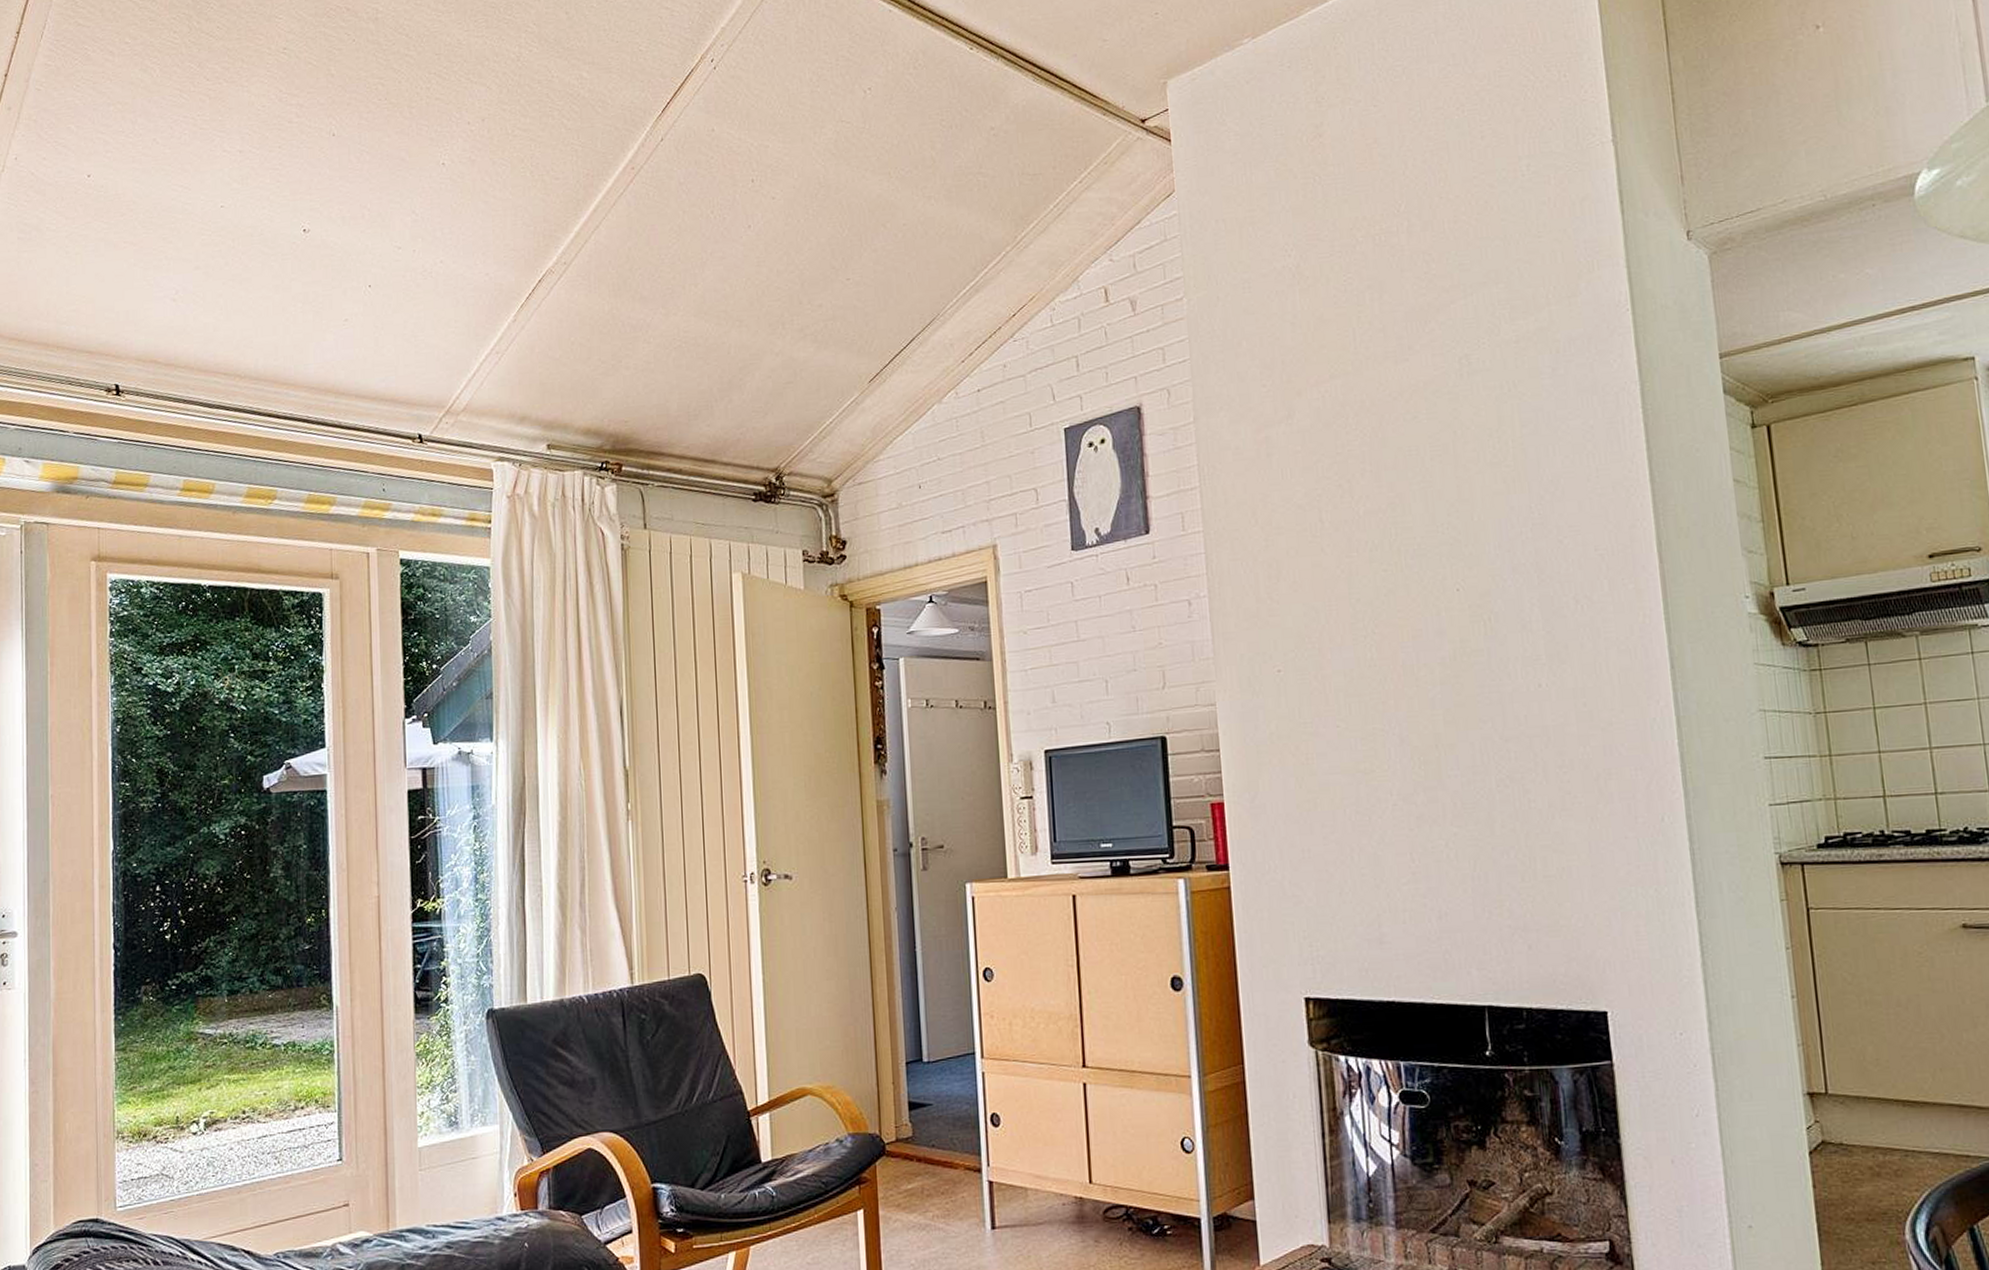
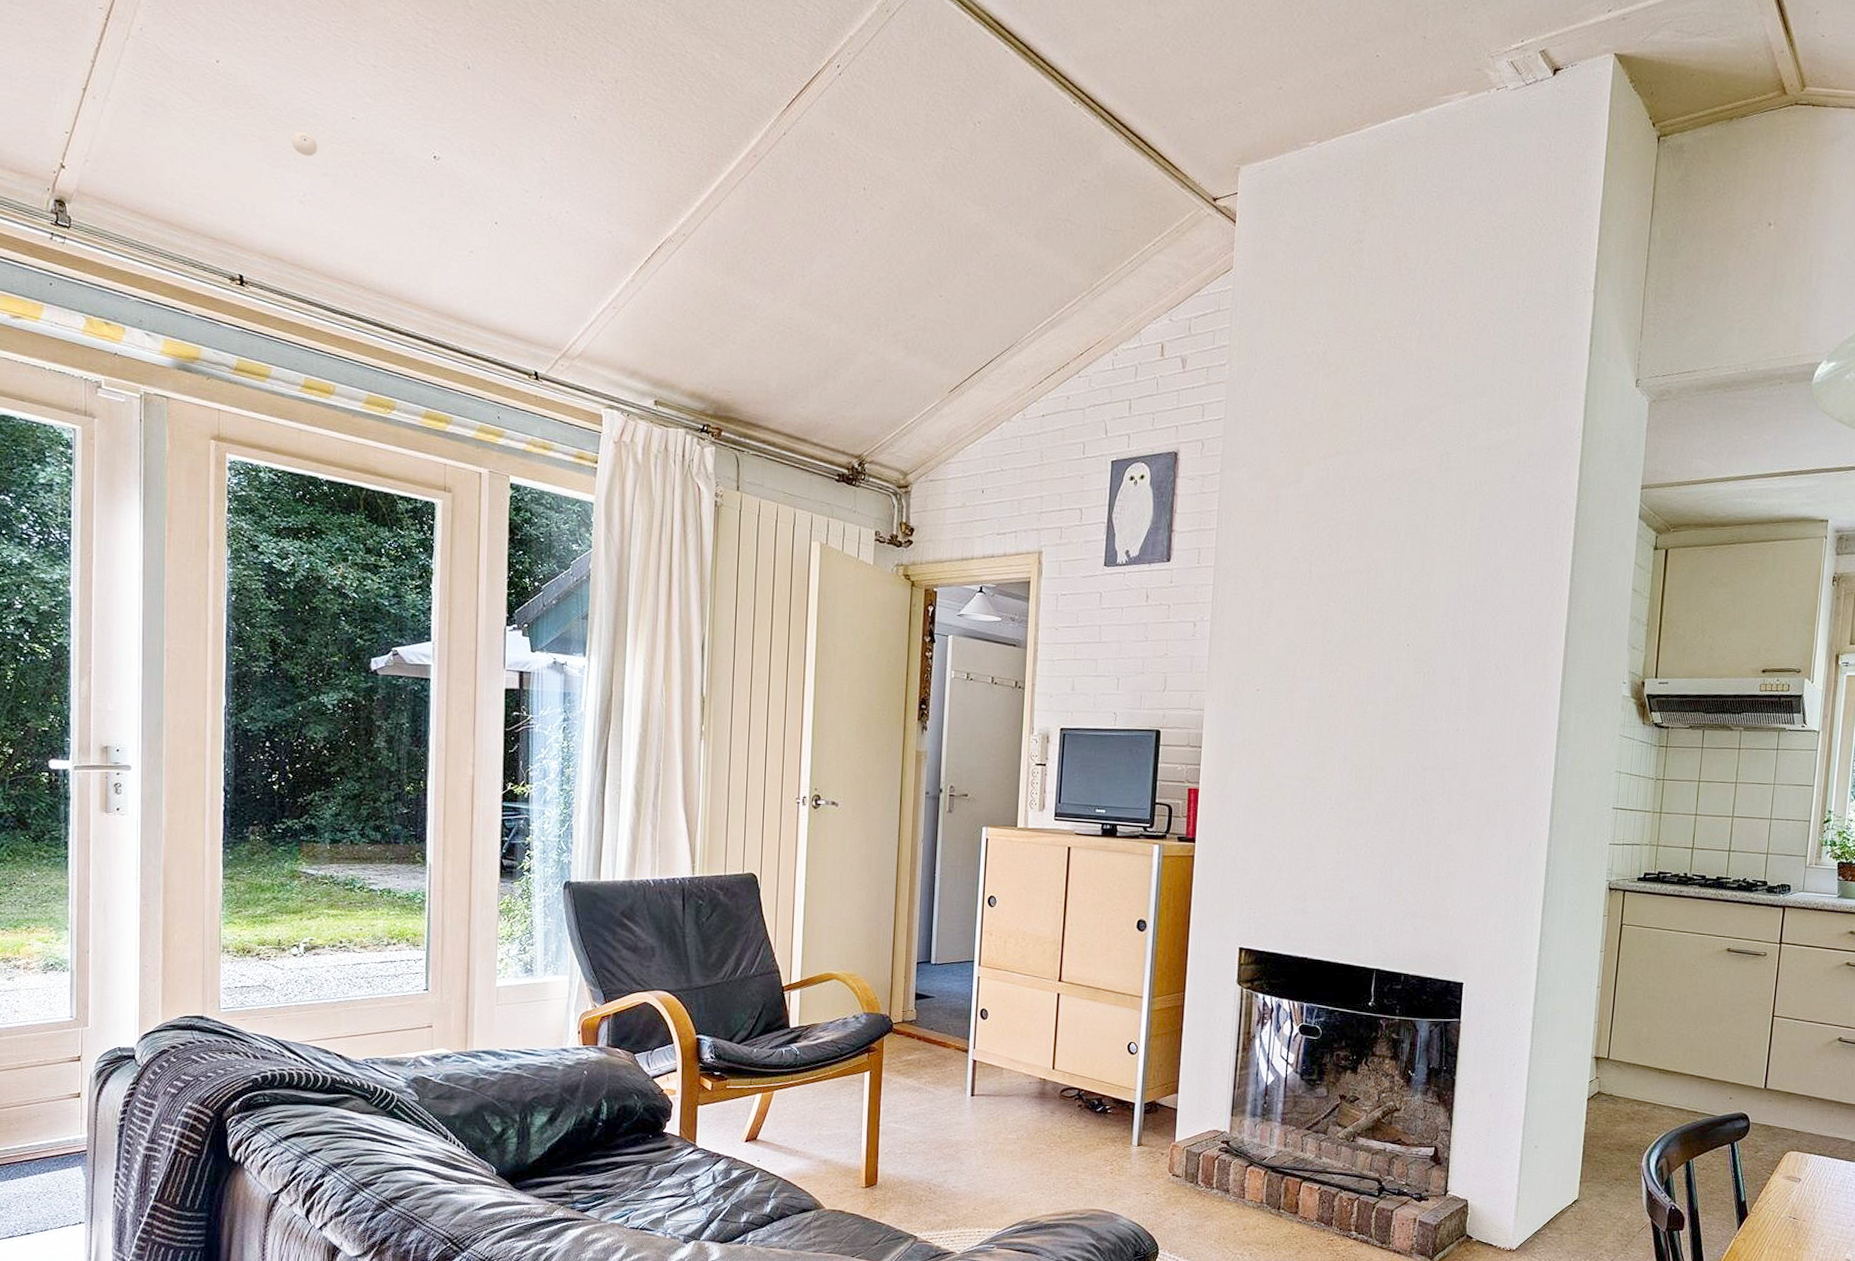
eyeball: none [162,229,188,253] -> present [292,131,318,157]

